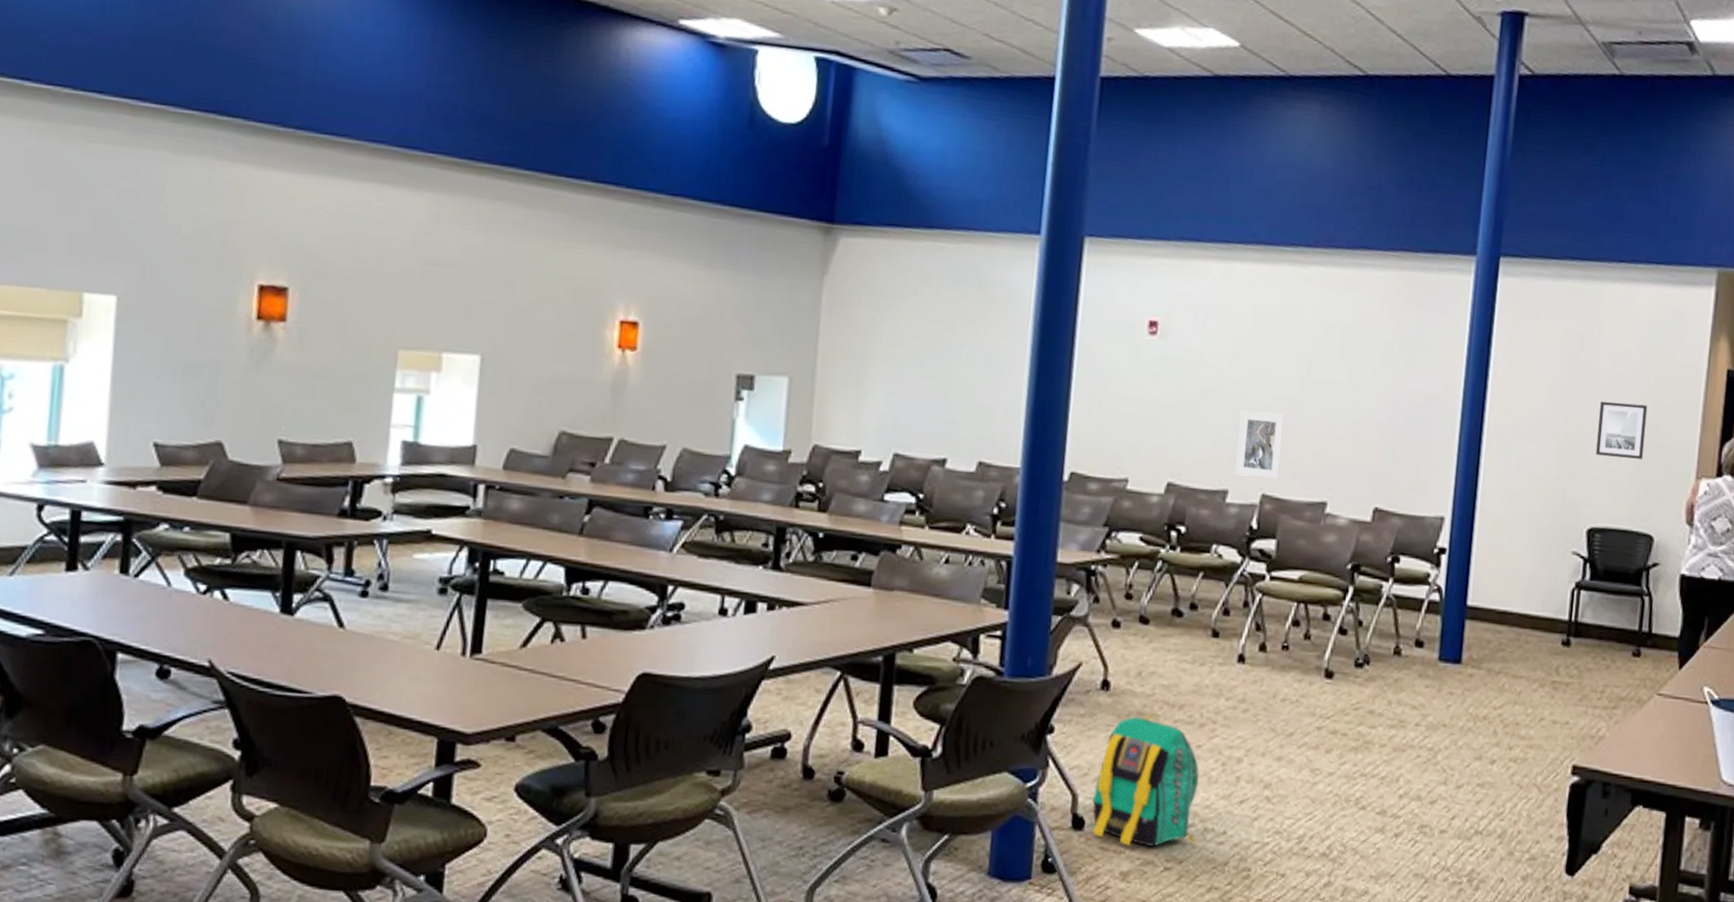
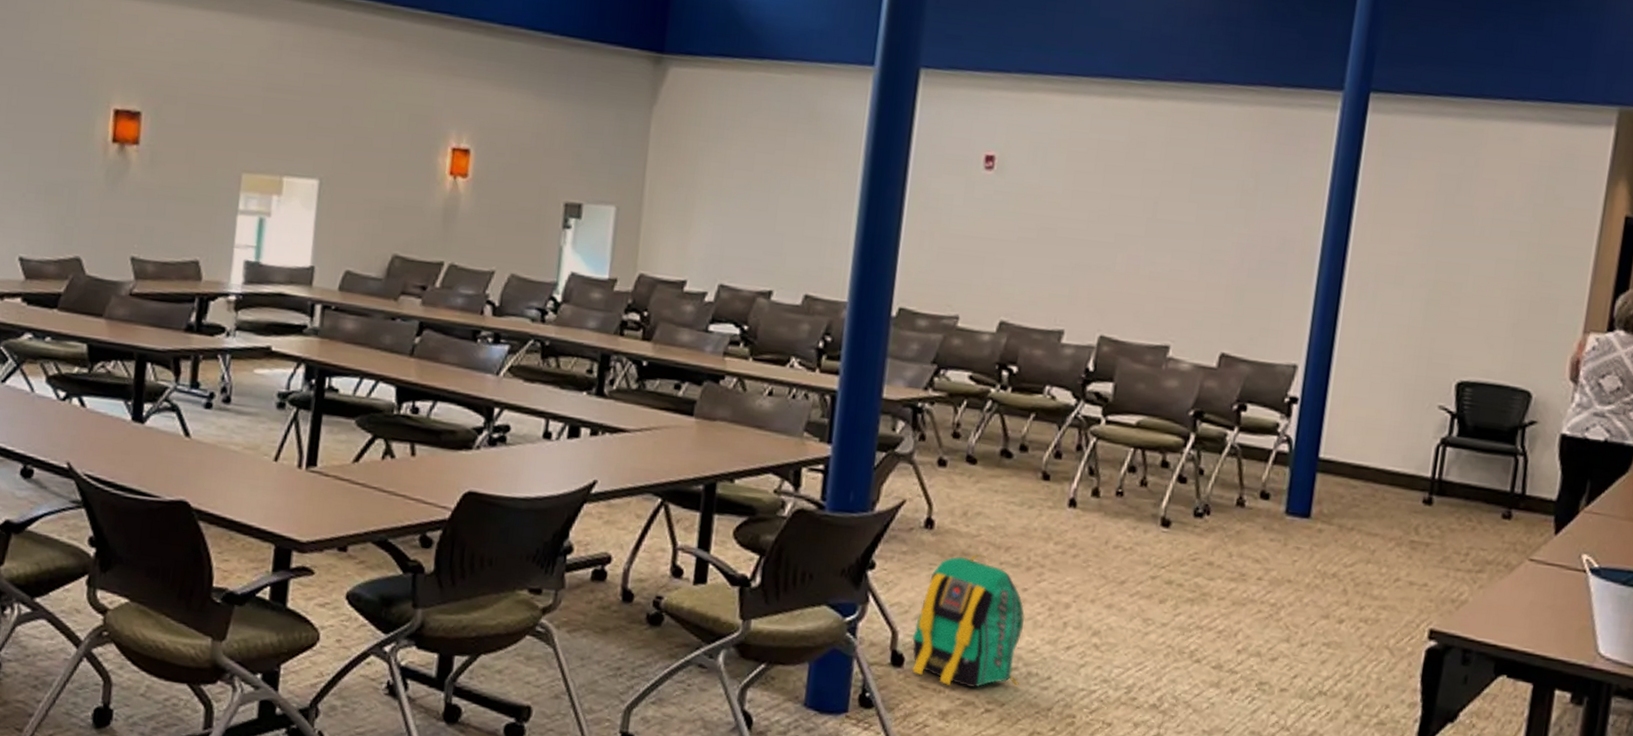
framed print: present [1235,410,1286,480] -> none [1072,248,1128,322]
wall art: present [1596,401,1648,459] -> none [1470,248,1532,311]

